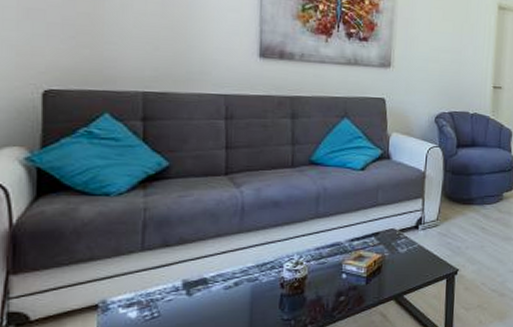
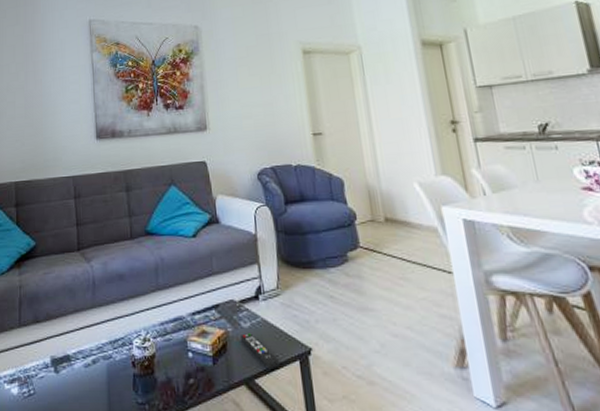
remote control: none [396,257,429,287] -> present [241,333,281,370]

